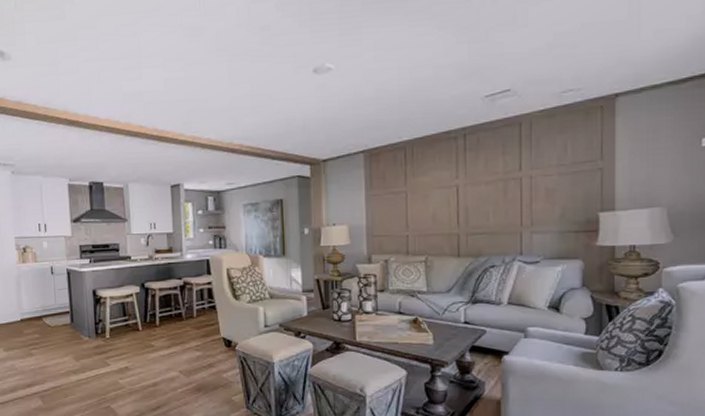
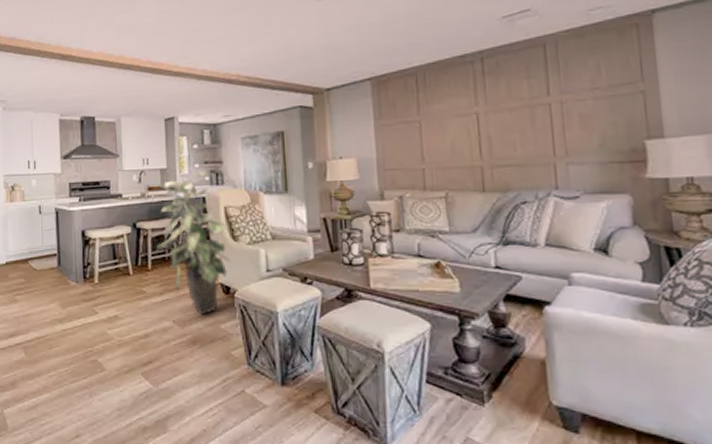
indoor plant: none [164,235,232,366] -> present [156,171,231,316]

